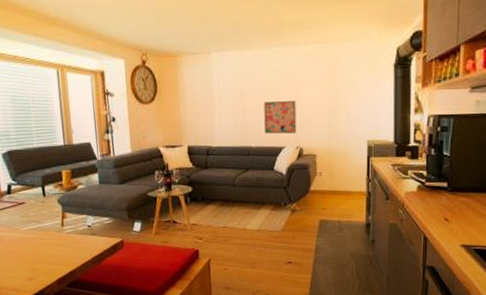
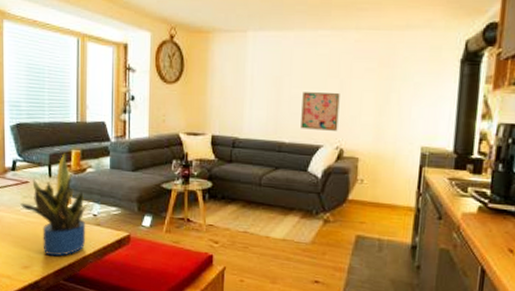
potted plant: none [19,173,88,266] -> present [20,152,95,257]

